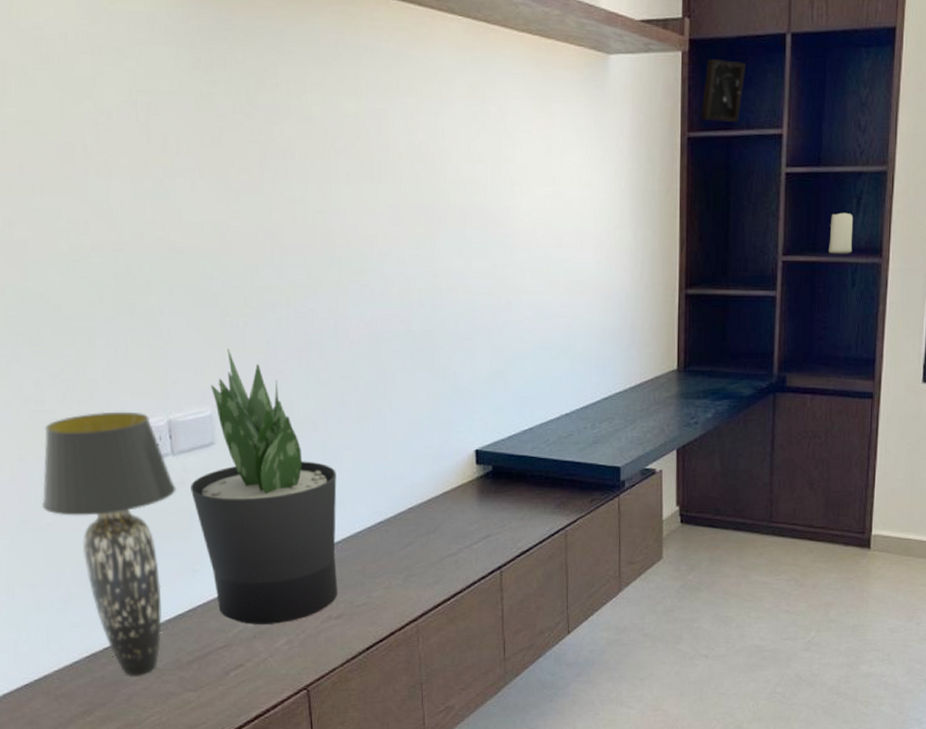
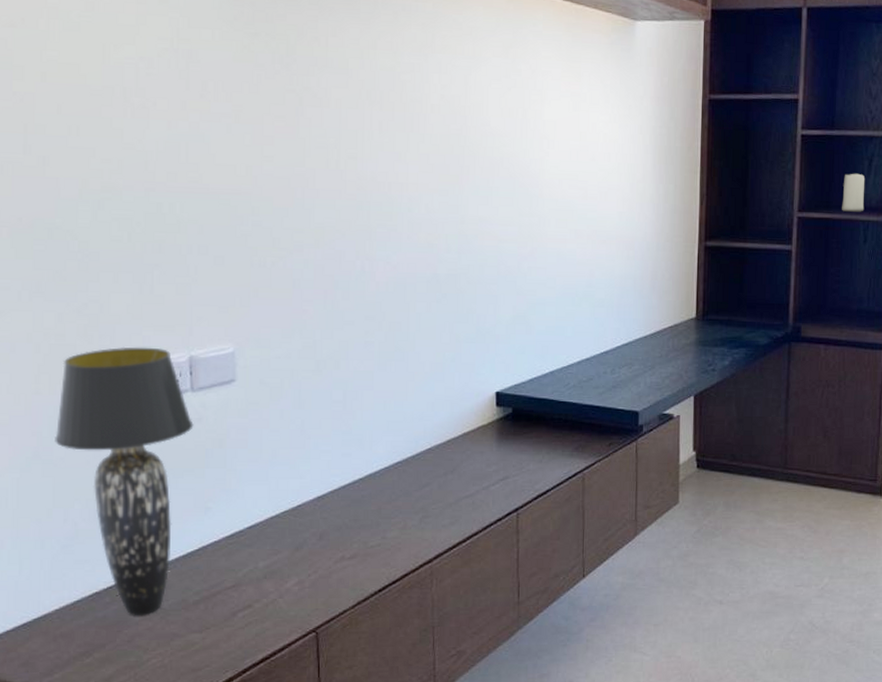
planter: present [191,348,339,624] -> none [208,287,356,564]
picture frame: present [701,59,747,123] -> none [721,28,765,87]

